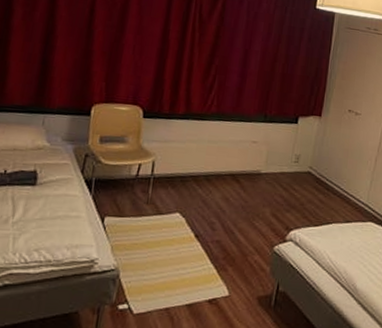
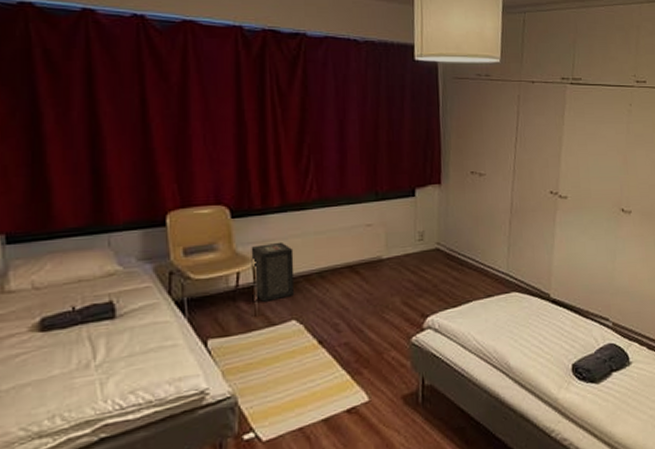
speaker: none [149,143,189,193] -> present [251,241,295,302]

